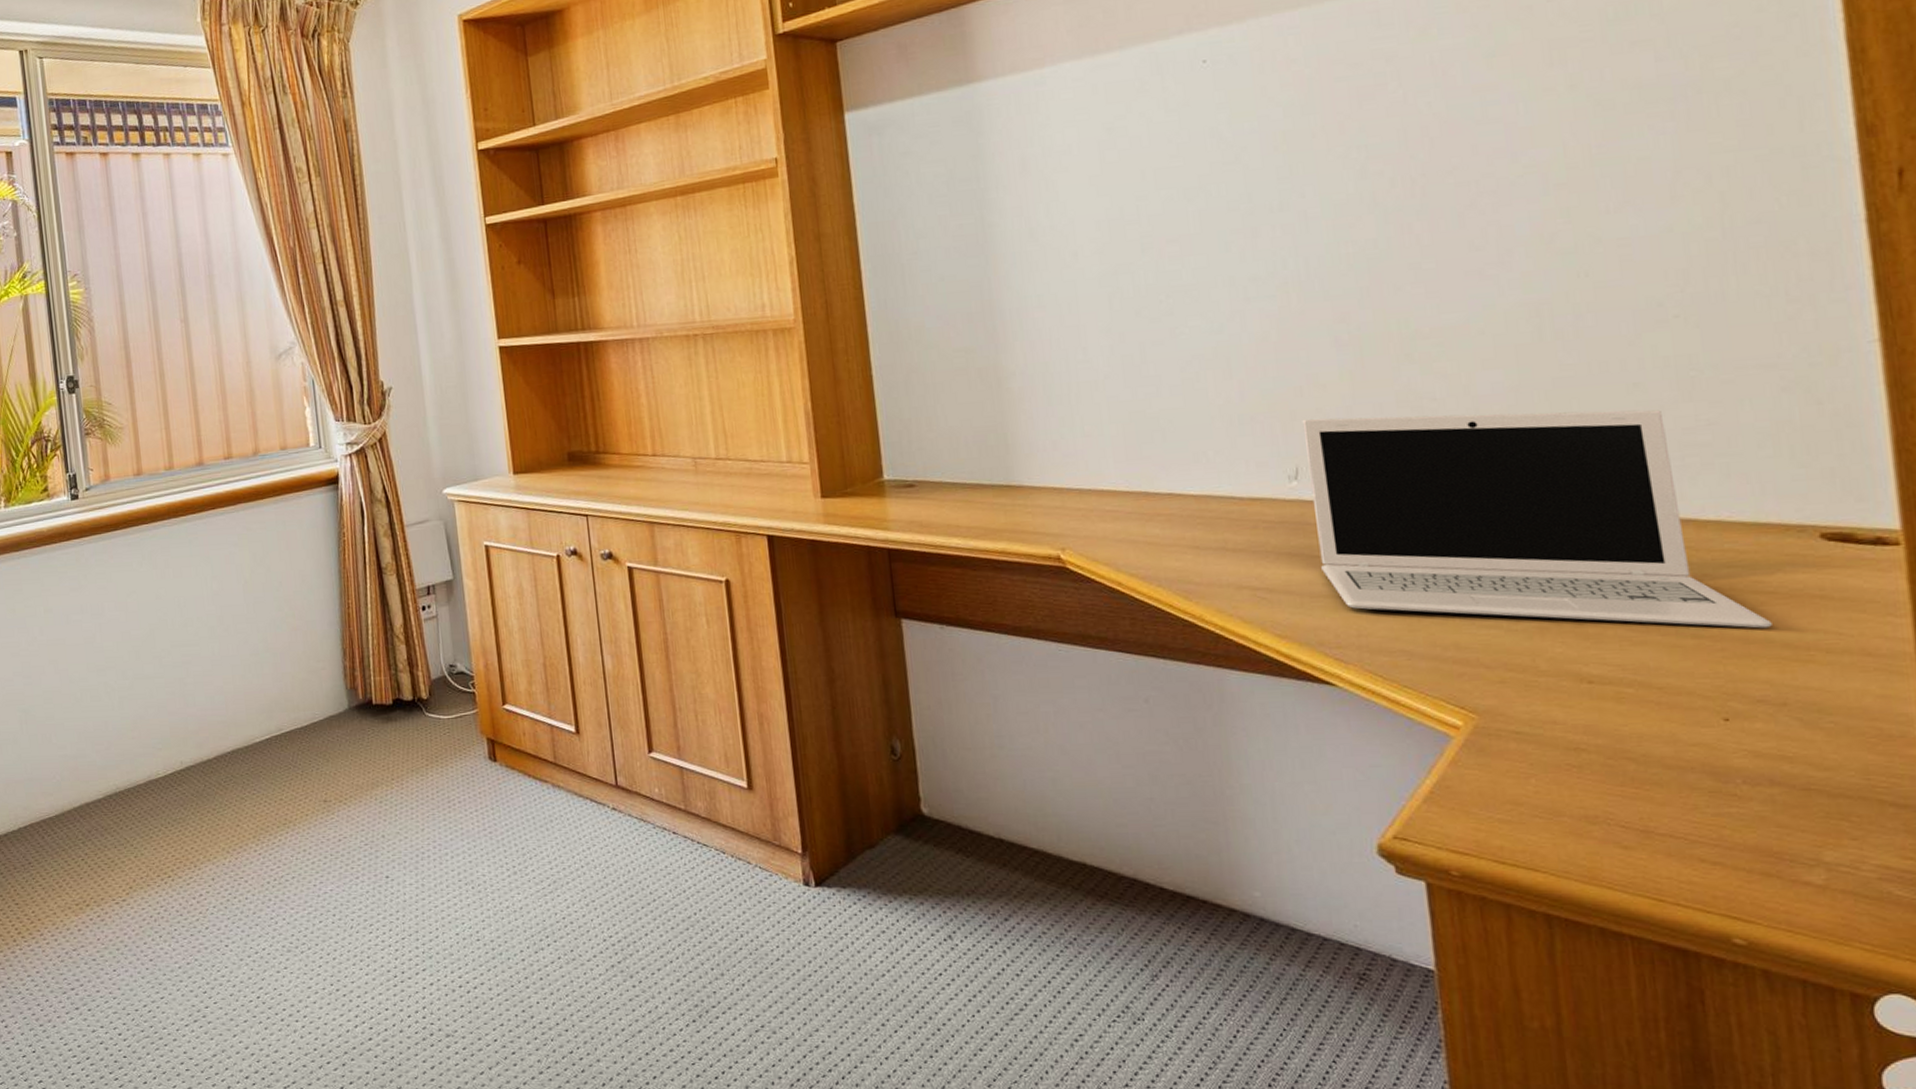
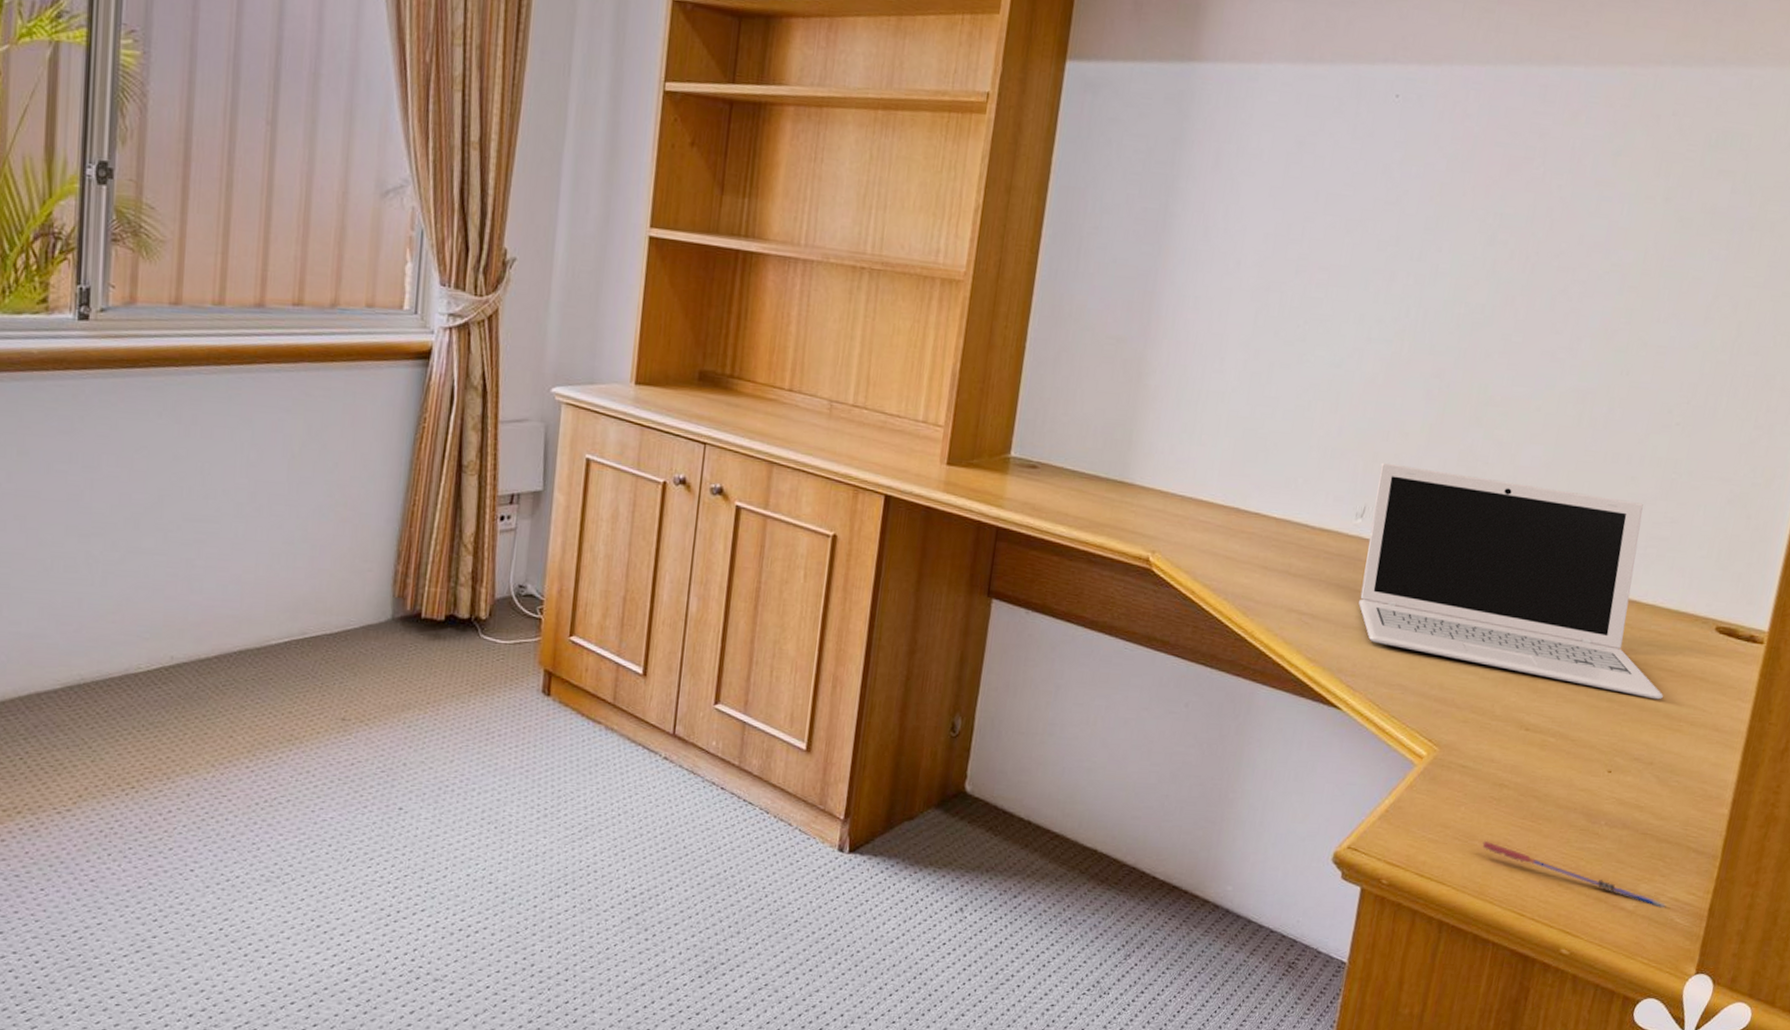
pen: none [1574,815,1872,879] -> present [1482,840,1666,908]

